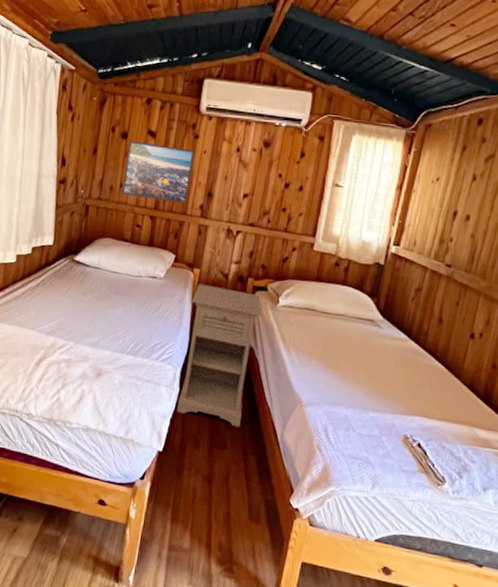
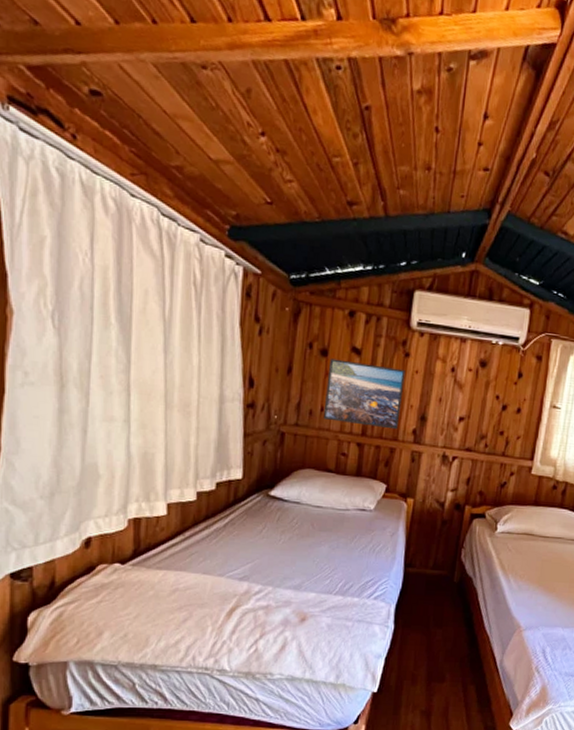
nightstand: present [176,283,262,428] -> none [392,514,480,659]

